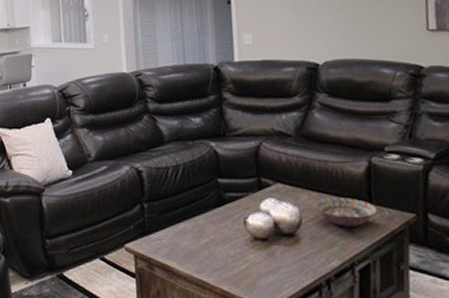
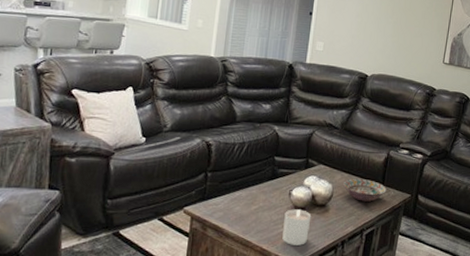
candle: none [243,241,279,286] -> present [282,209,312,245]

